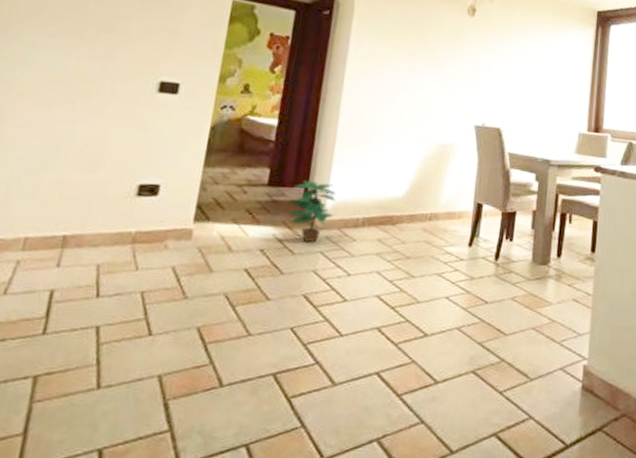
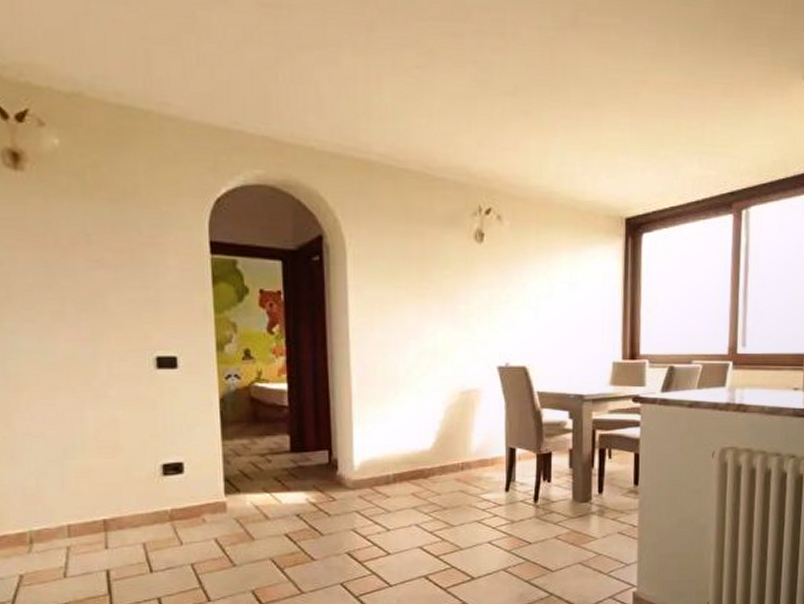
potted plant: present [288,180,336,243] -> none [317,442,363,504]

